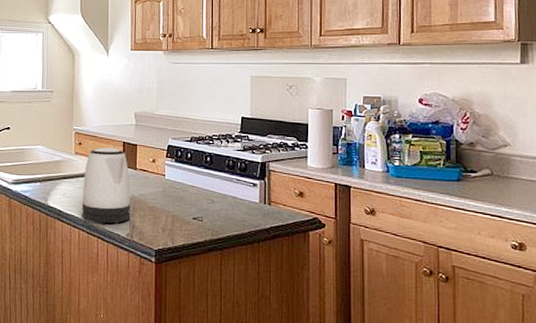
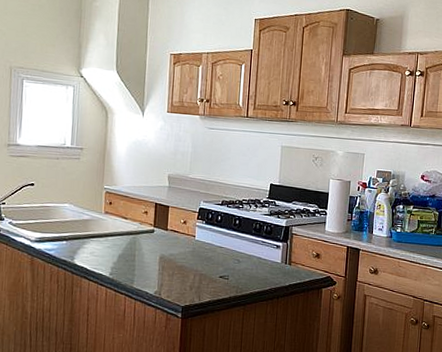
kettle: present [82,147,131,224] -> none [110,207,160,282]

